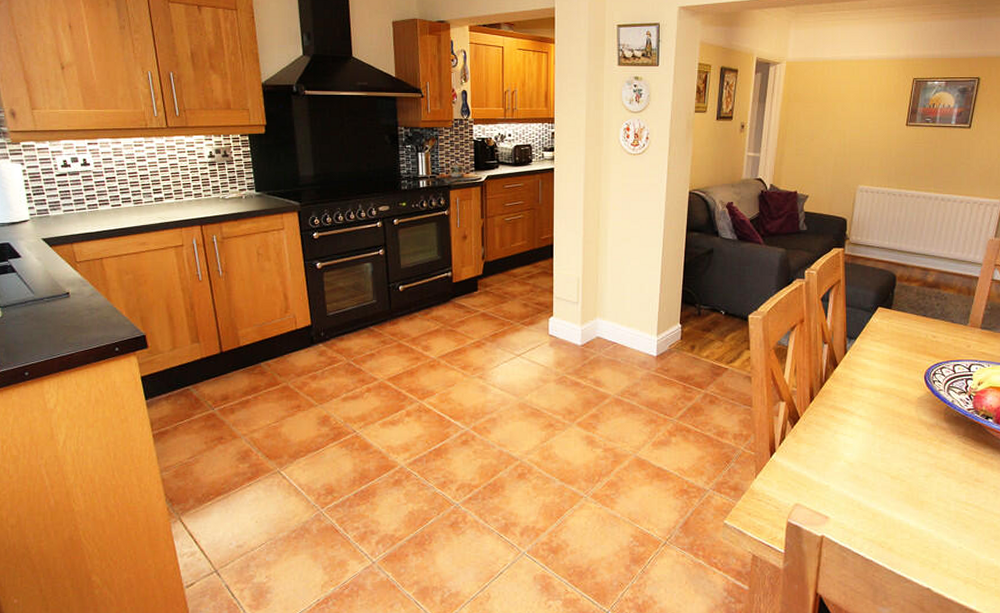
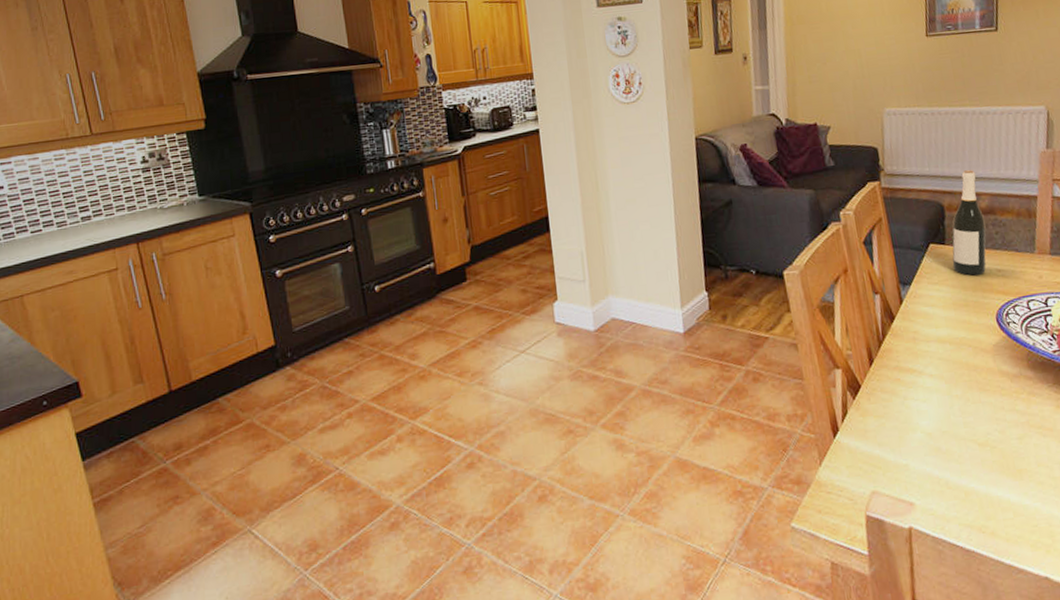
wine bottle: none [895,247,930,338] -> present [952,169,986,276]

